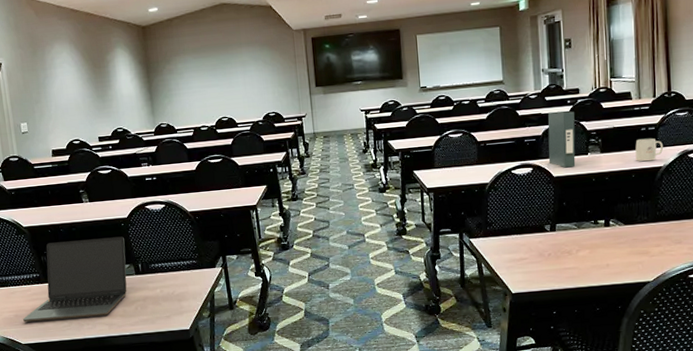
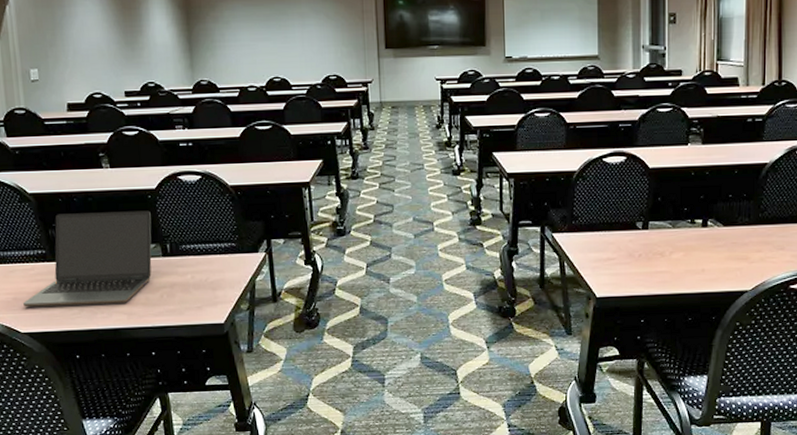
binder: present [548,111,576,168] -> none [644,94,675,159]
mug: present [635,138,664,162] -> none [740,130,771,157]

